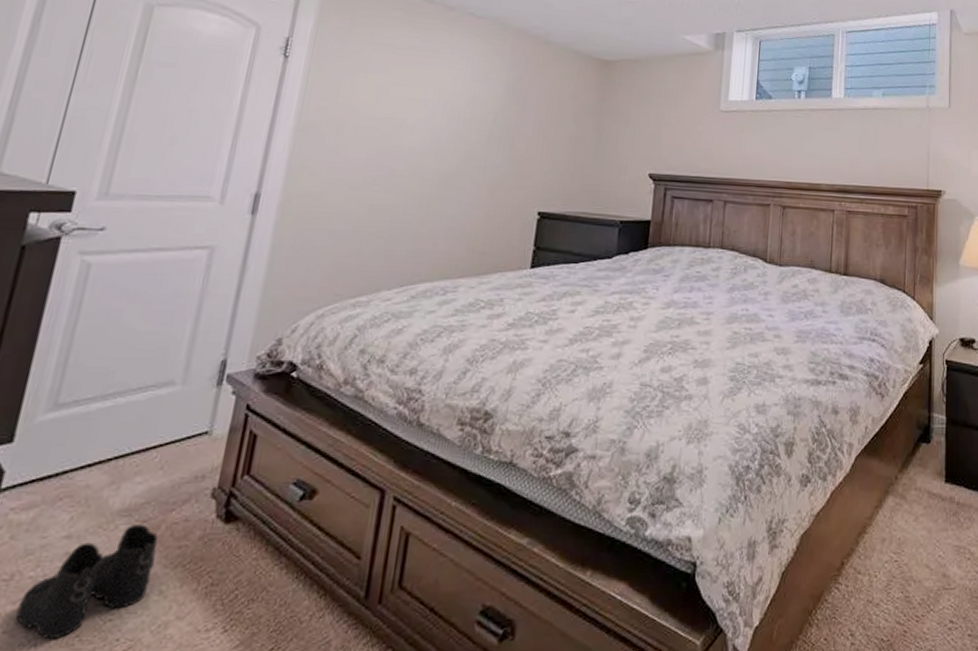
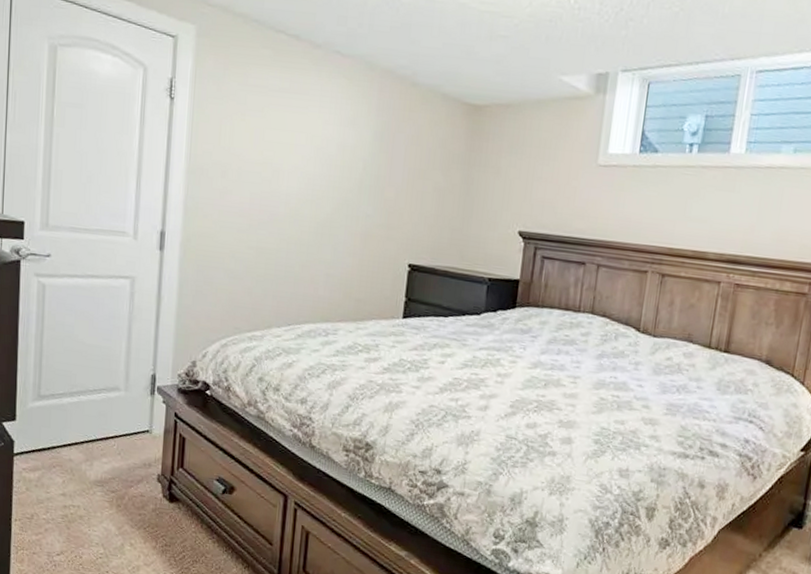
boots: present [15,523,159,640] -> none [39,493,125,564]

